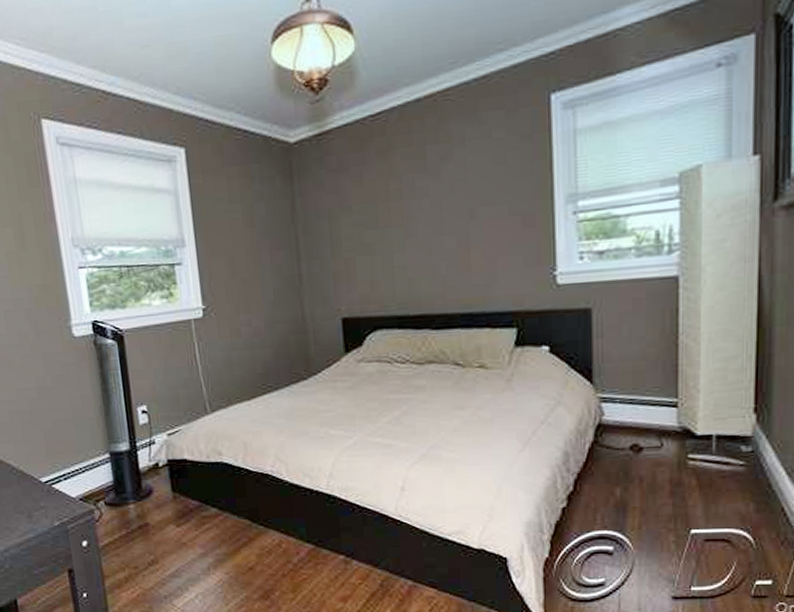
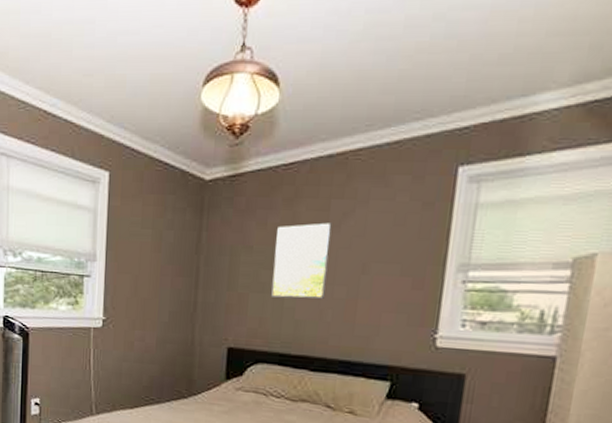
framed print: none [373,169,435,258] -> present [271,221,332,300]

